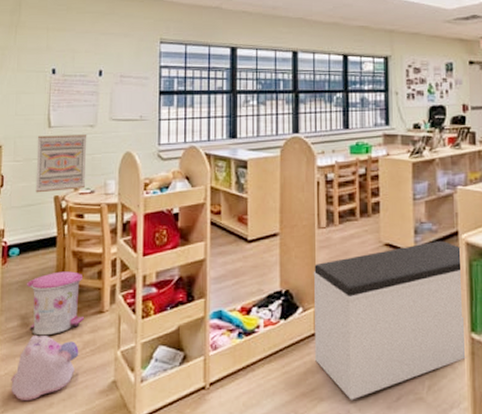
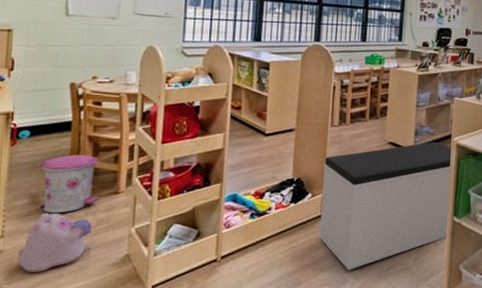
wall art: present [35,135,87,193] -> none [49,23,108,79]

